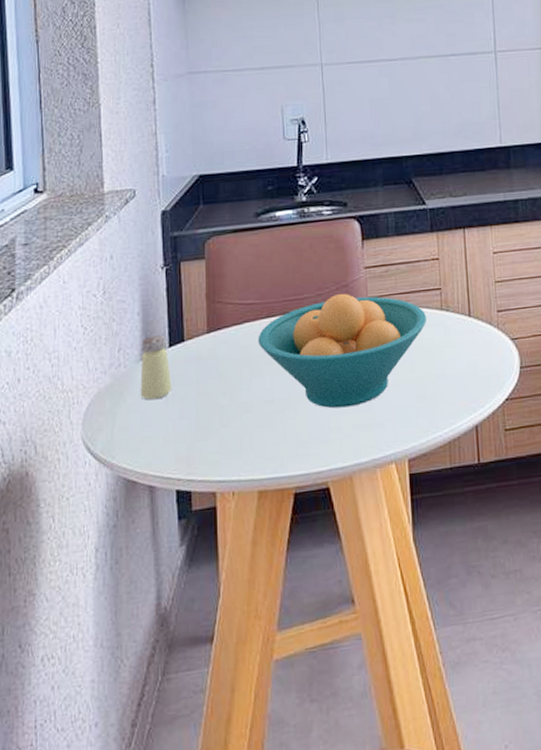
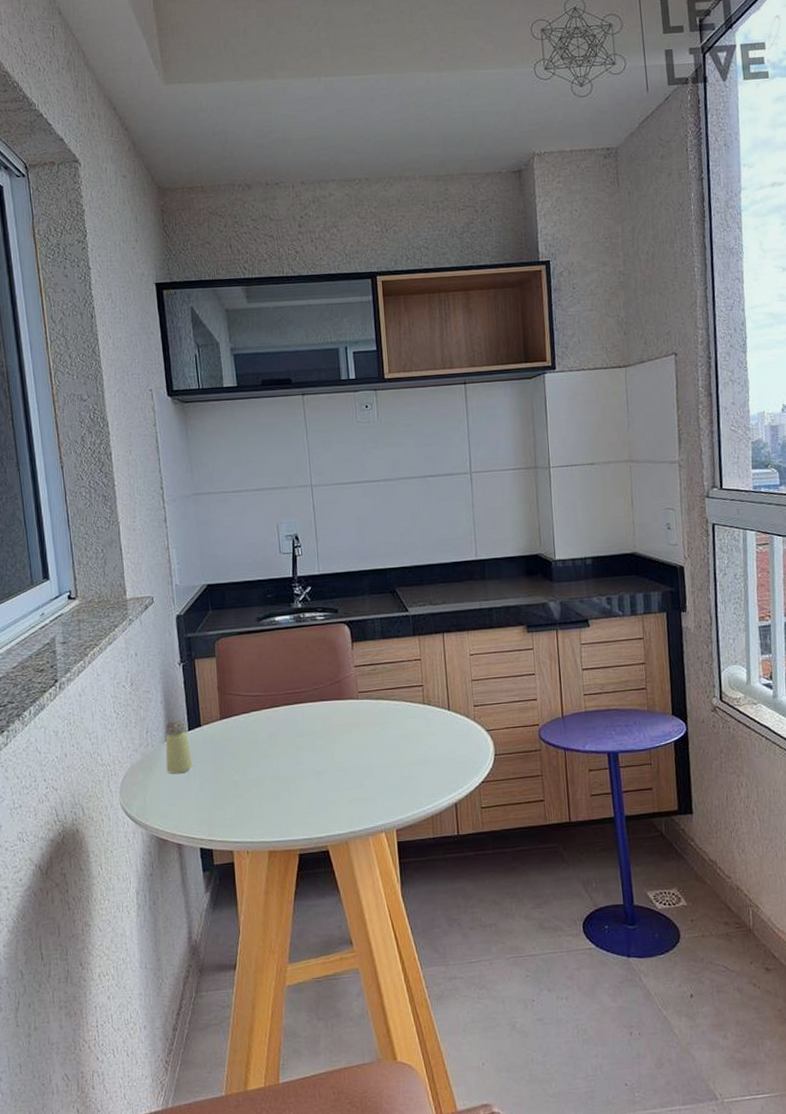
fruit bowl: present [257,293,427,409] -> none [263,688,411,785]

